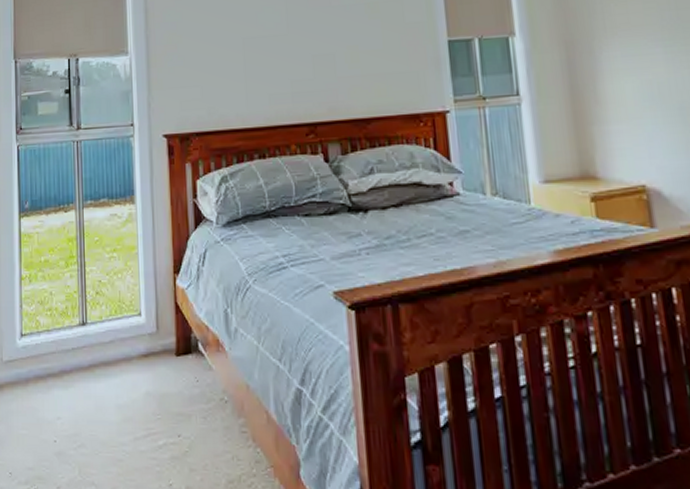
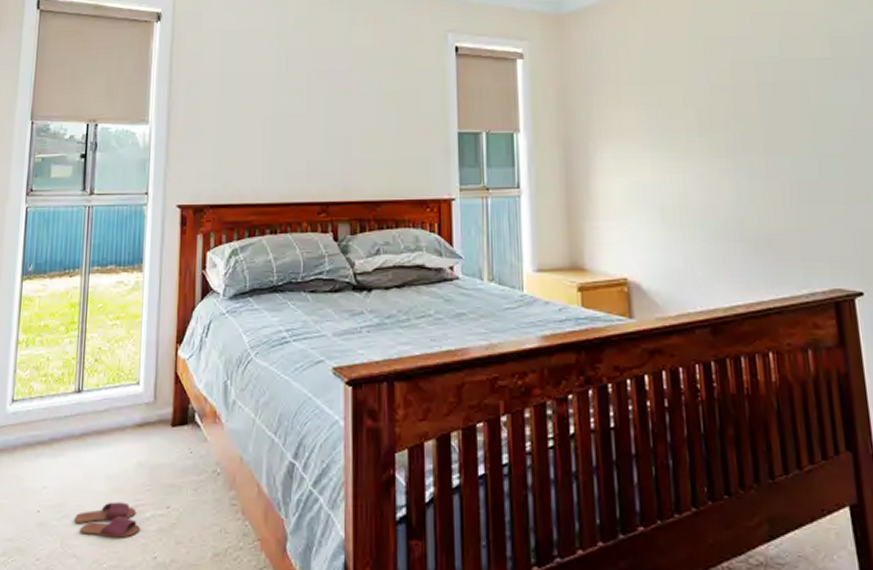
slippers: none [90,431,154,466] -> present [75,501,140,538]

